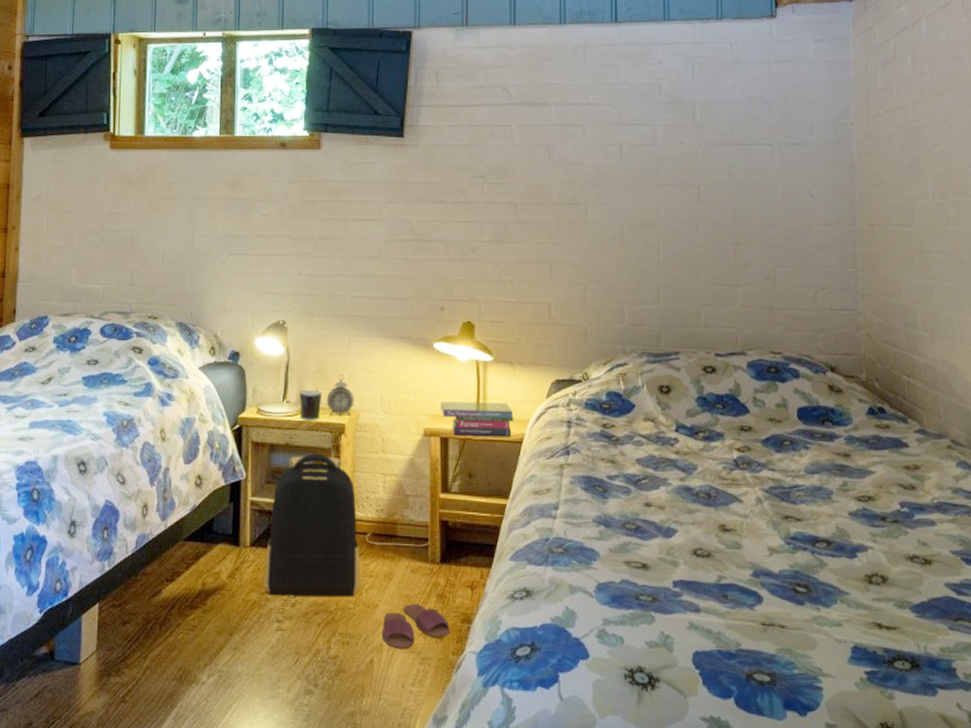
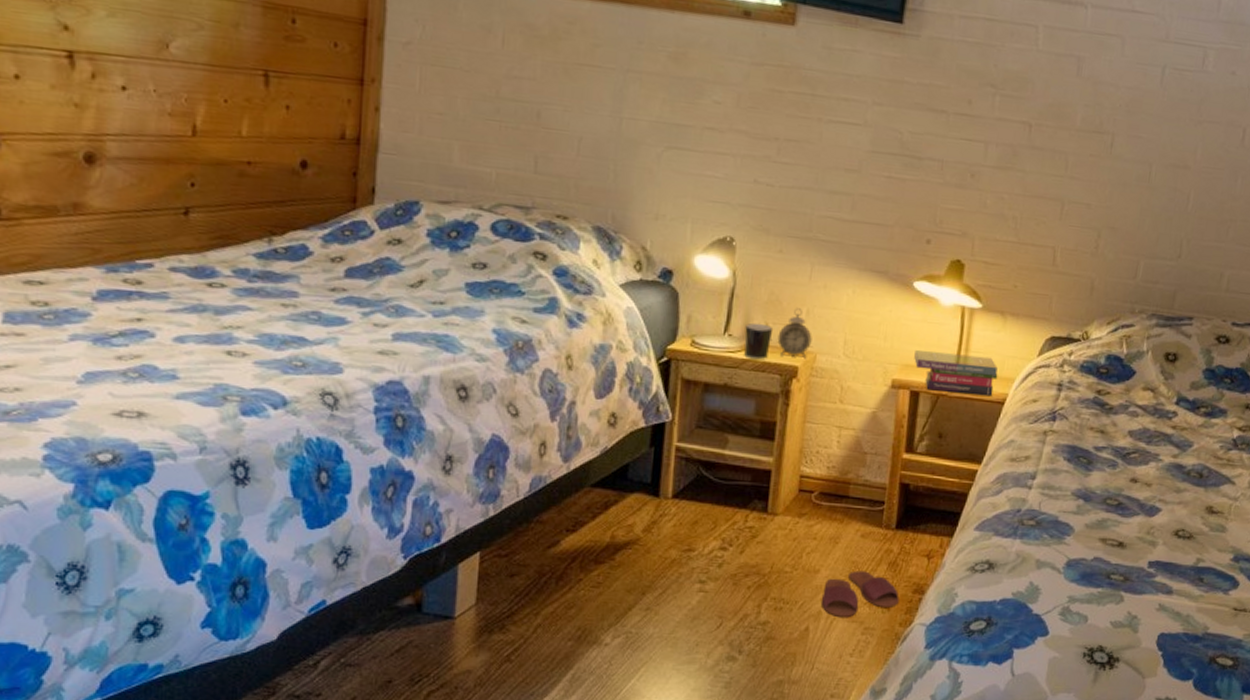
backpack: present [263,453,361,597] -> none [685,397,804,560]

